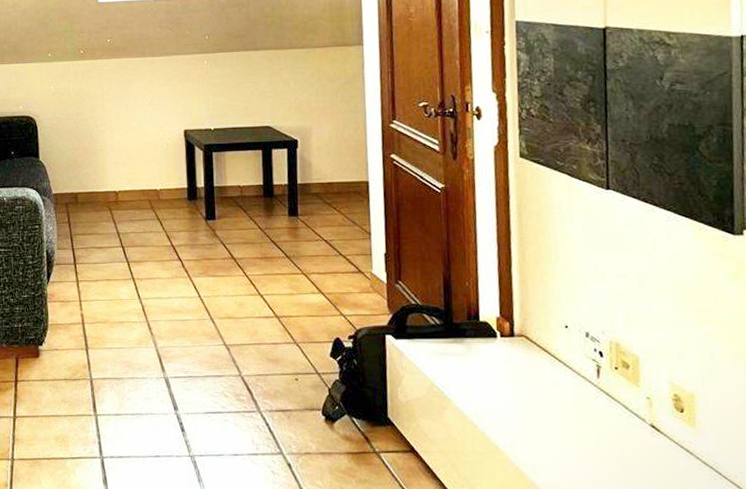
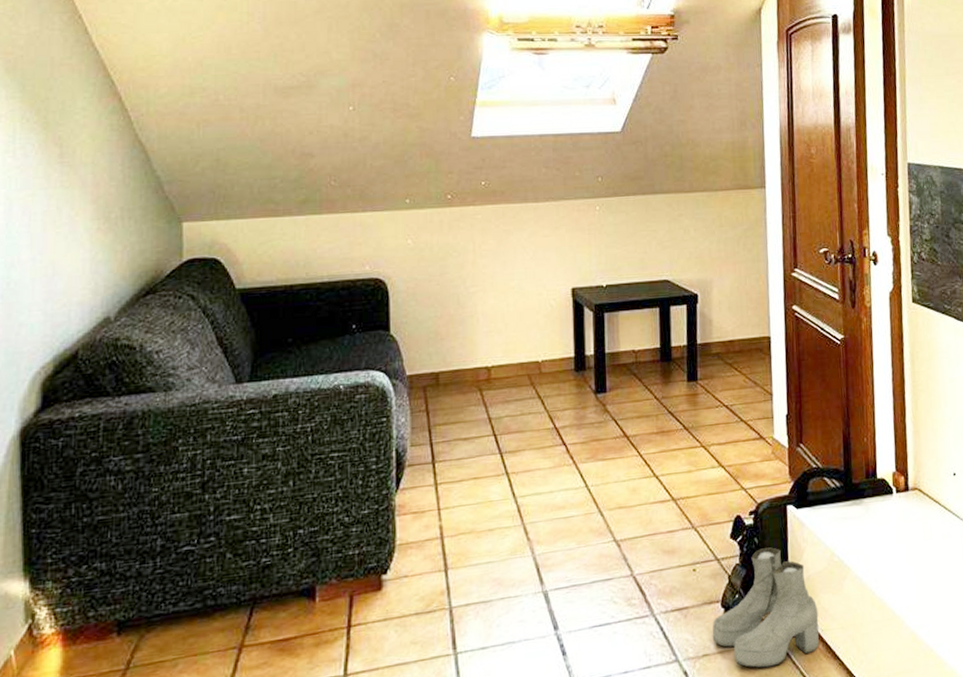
boots: none [313,370,418,474] -> present [712,547,819,668]

